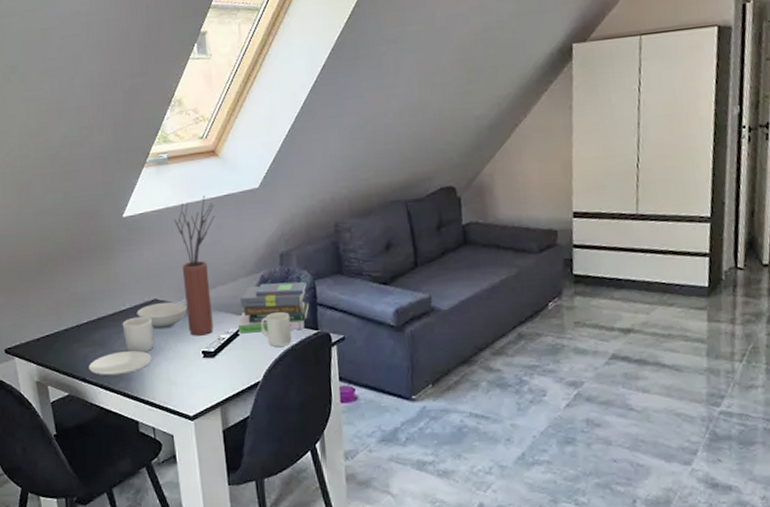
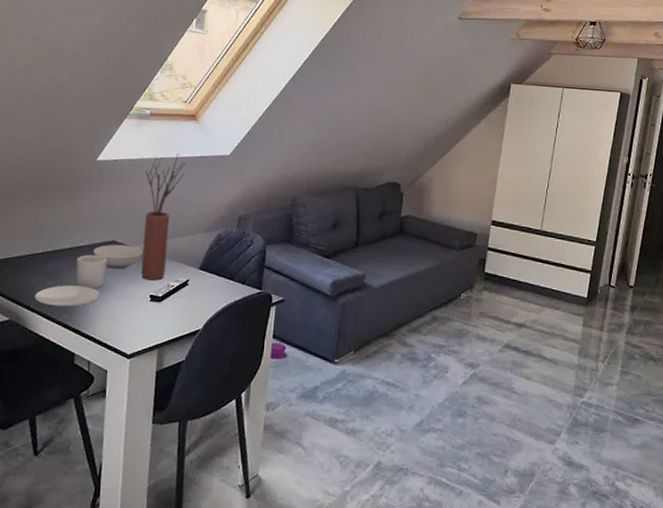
books: present [239,281,309,334] -> none [188,241,258,287]
cup: present [260,312,292,348] -> none [209,269,238,301]

